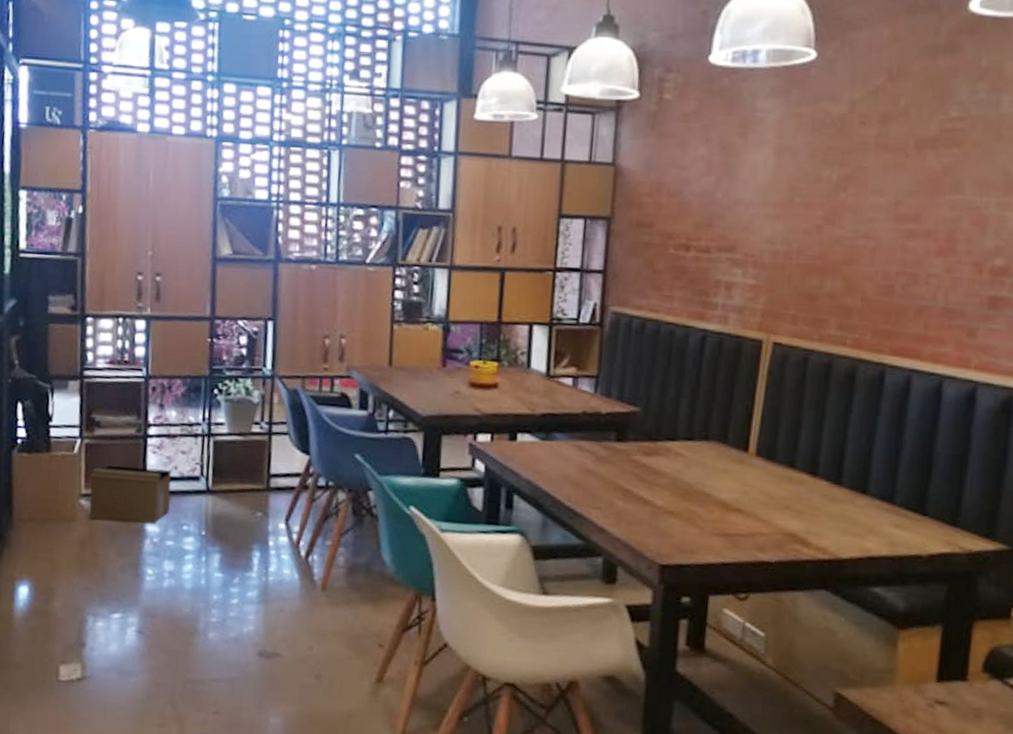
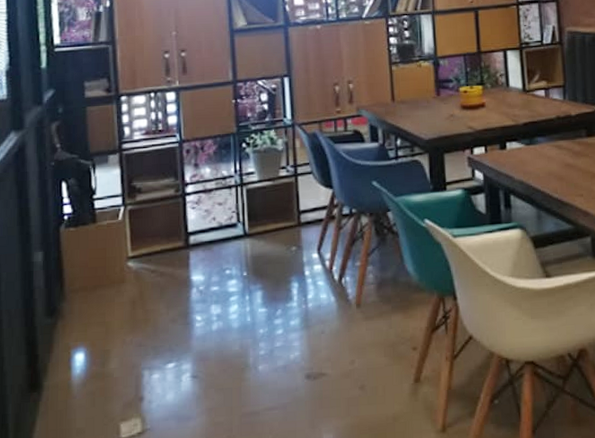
storage box: present [88,466,172,524] -> none [136,221,213,279]

